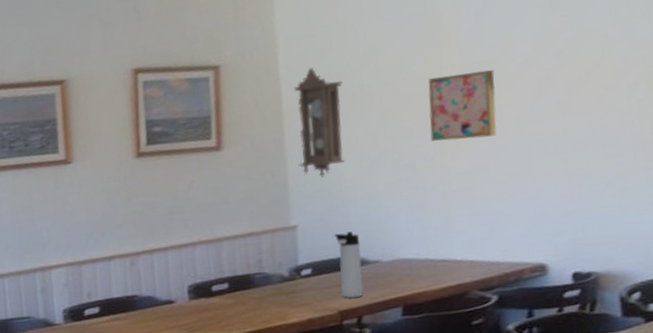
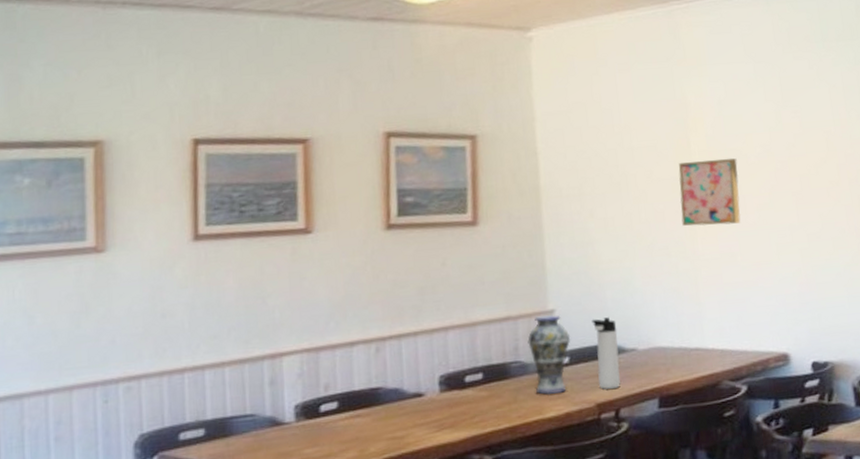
vase: none [271,229,314,303] -> present [527,314,571,395]
pendulum clock: present [294,68,346,178] -> none [552,144,603,259]

